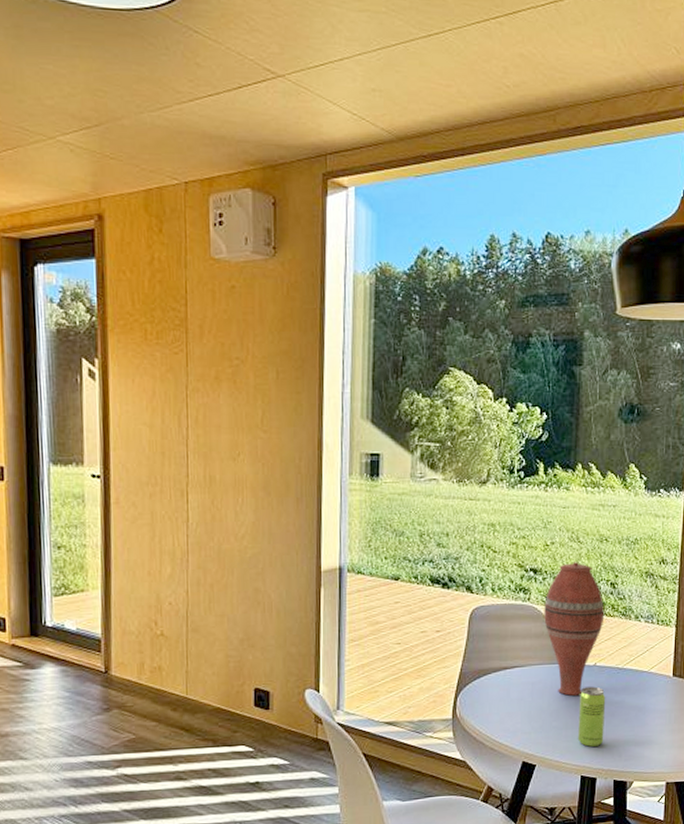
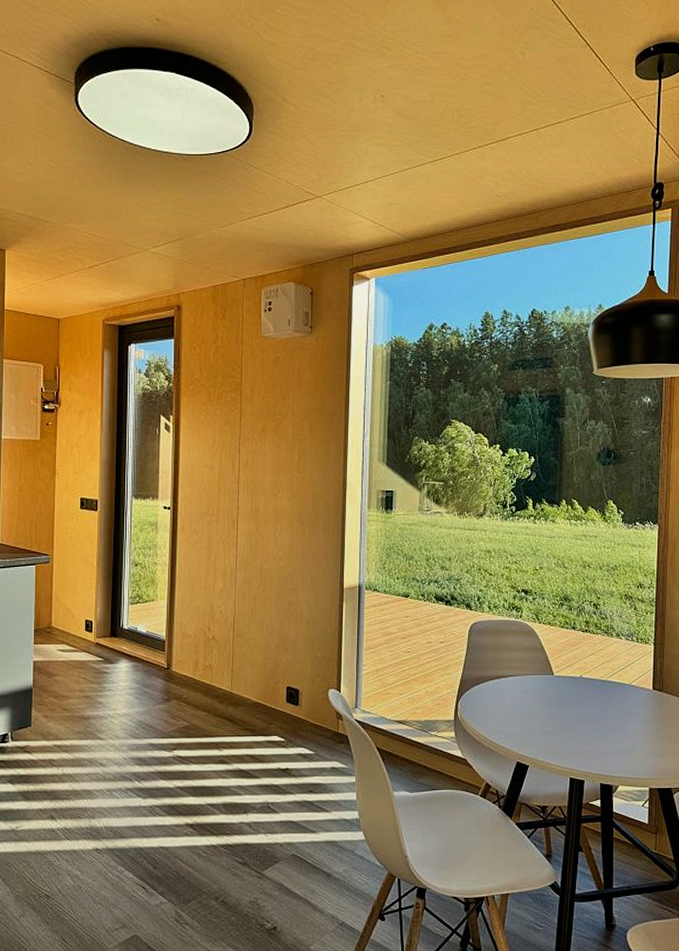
vase: present [544,562,605,696] -> none [534,585,589,704]
beverage can: present [578,686,606,747] -> none [567,696,592,751]

